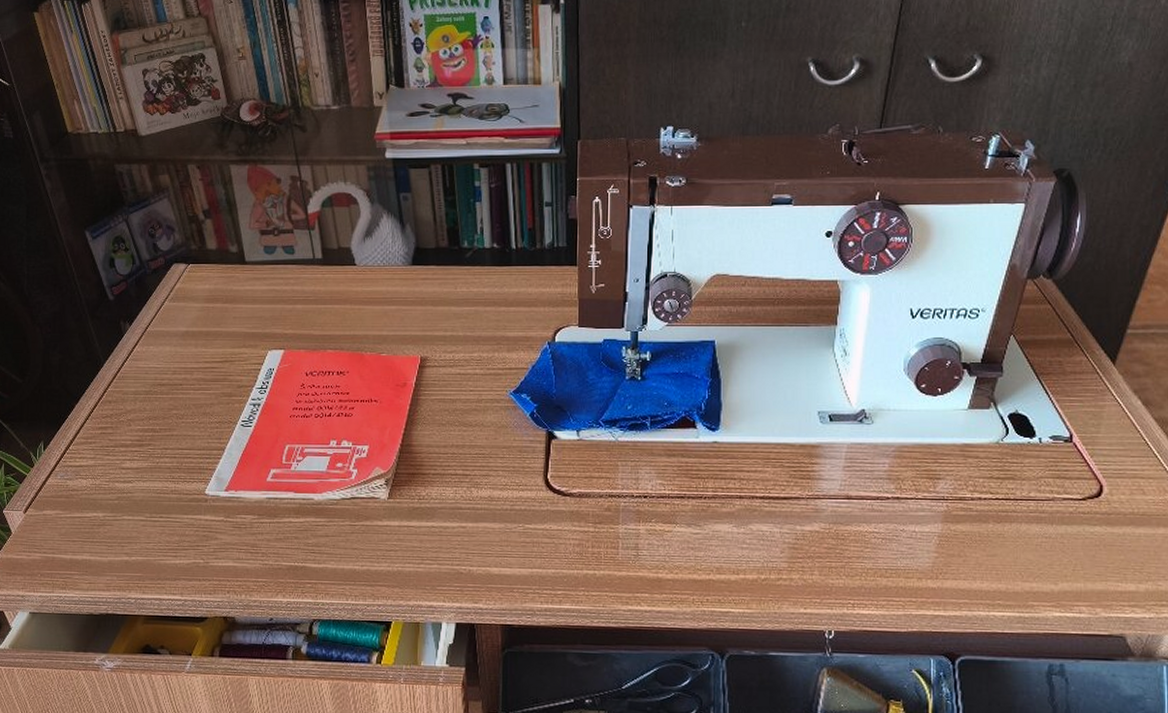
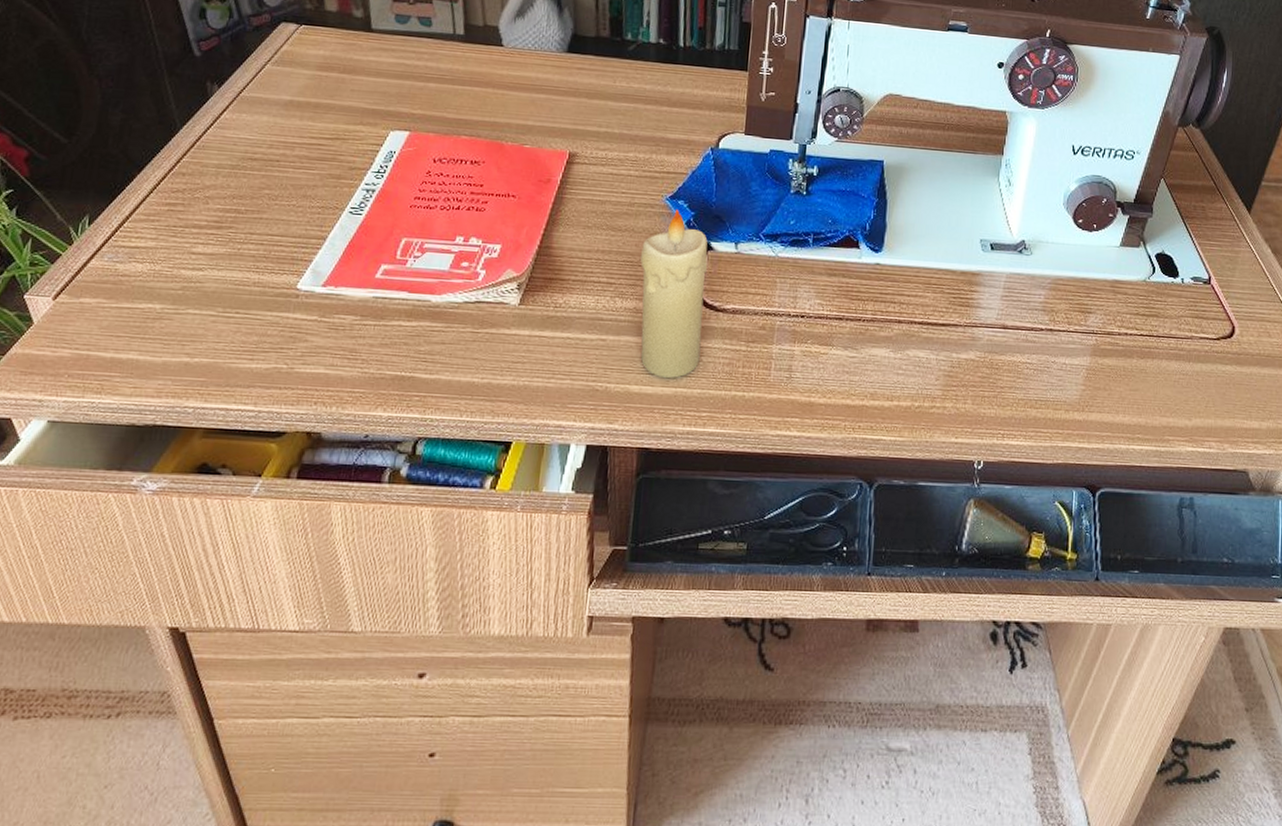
candle: none [491,403,552,561] -> present [640,210,708,379]

